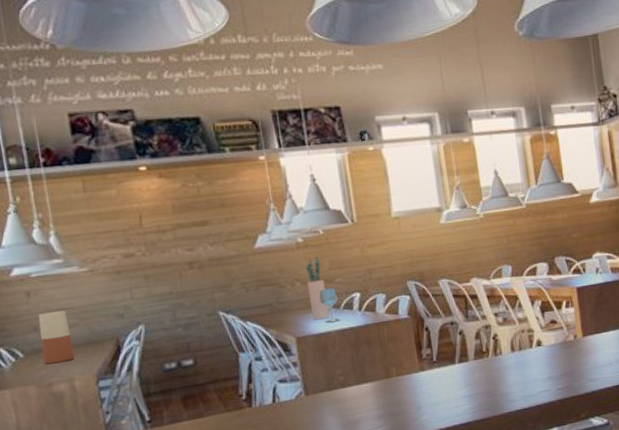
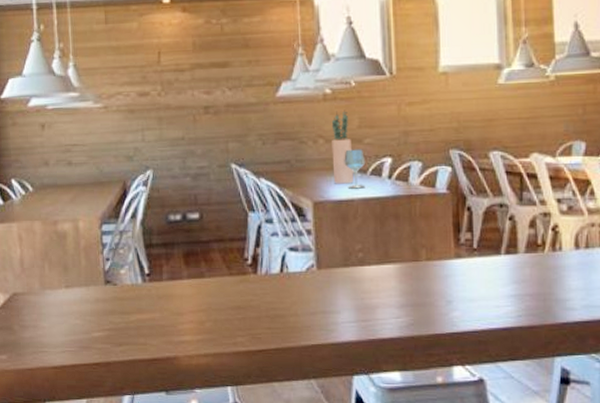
vase: present [38,311,75,365] -> none [50,147,82,201]

